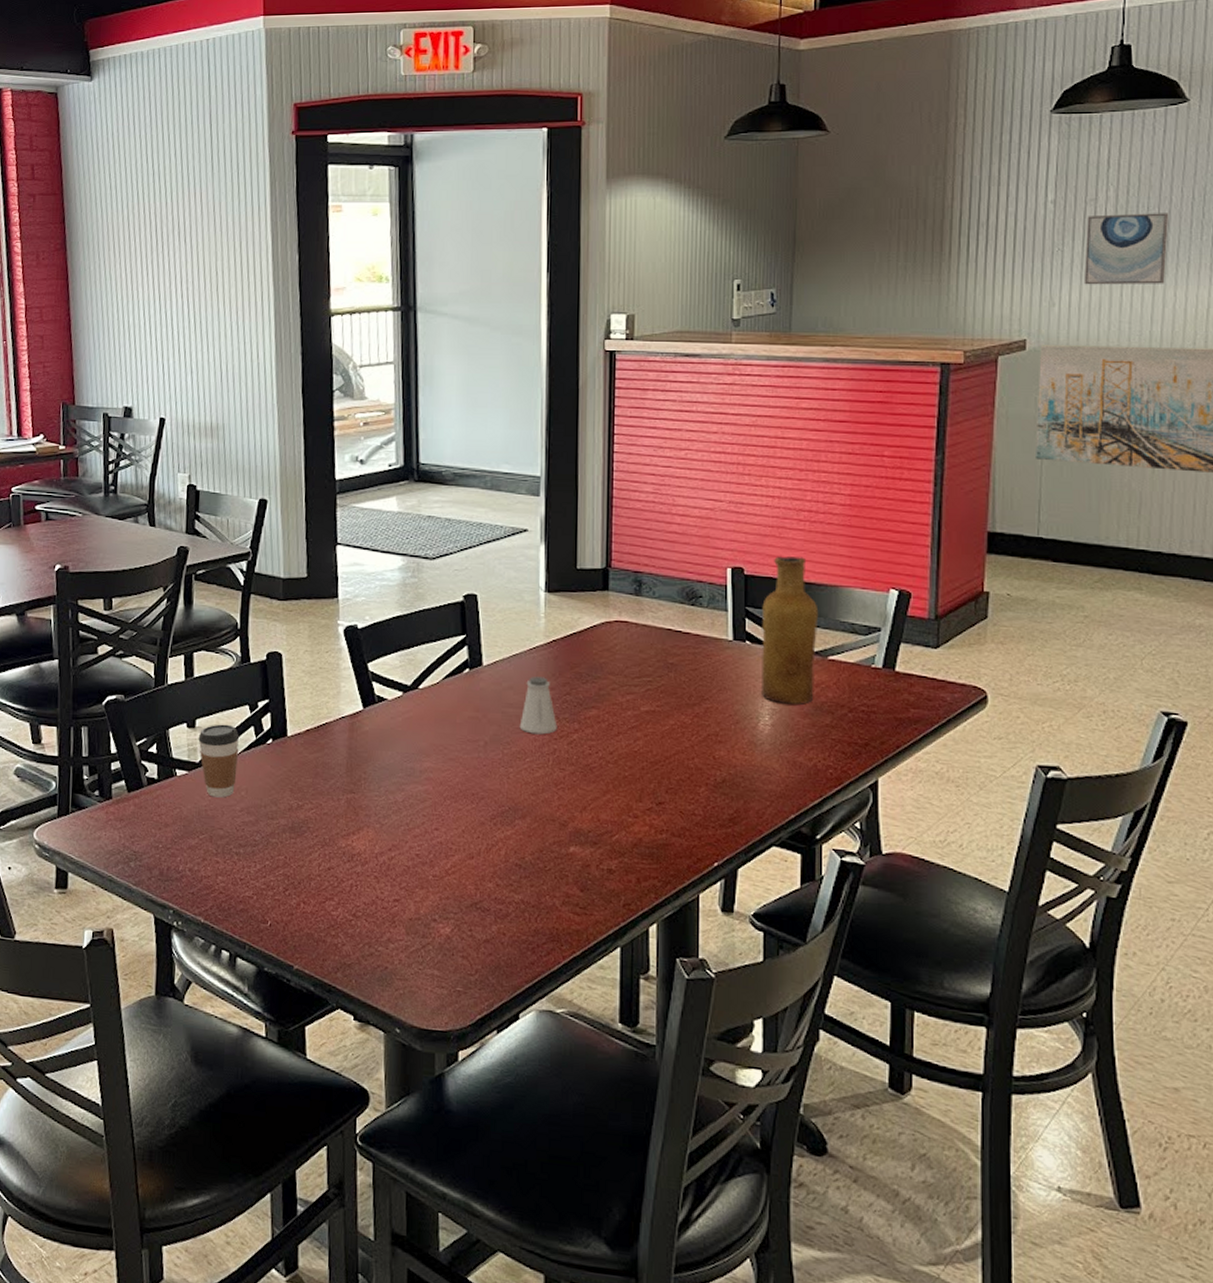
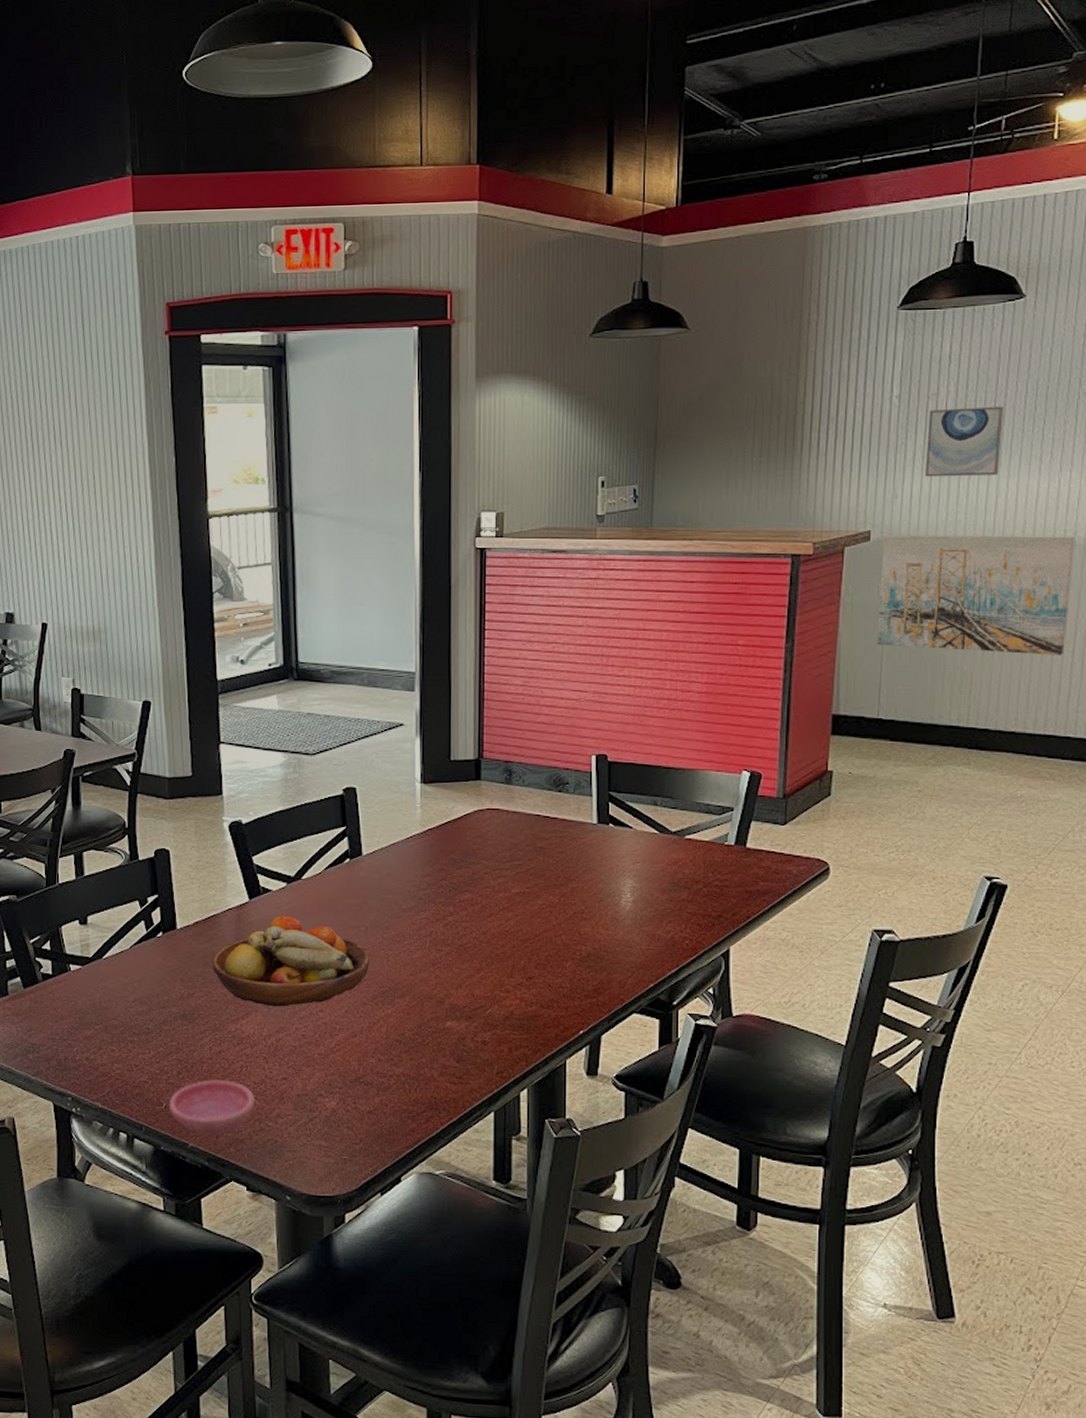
coffee cup: present [198,724,240,798] -> none [90,920,131,990]
saucer: none [274,898,365,958] -> present [169,1079,256,1135]
fruit bowl: none [323,725,489,824] -> present [212,915,369,1007]
saltshaker: present [519,676,558,735] -> none [398,864,434,918]
vase: present [762,556,819,705] -> none [624,743,677,882]

